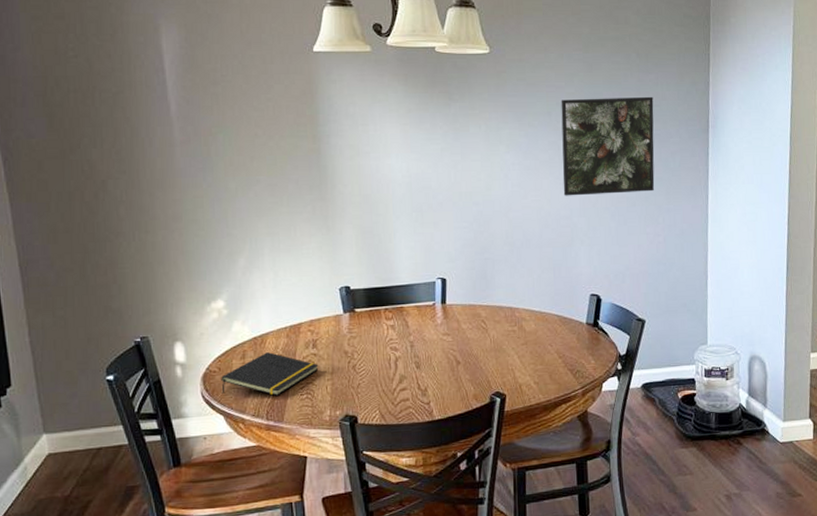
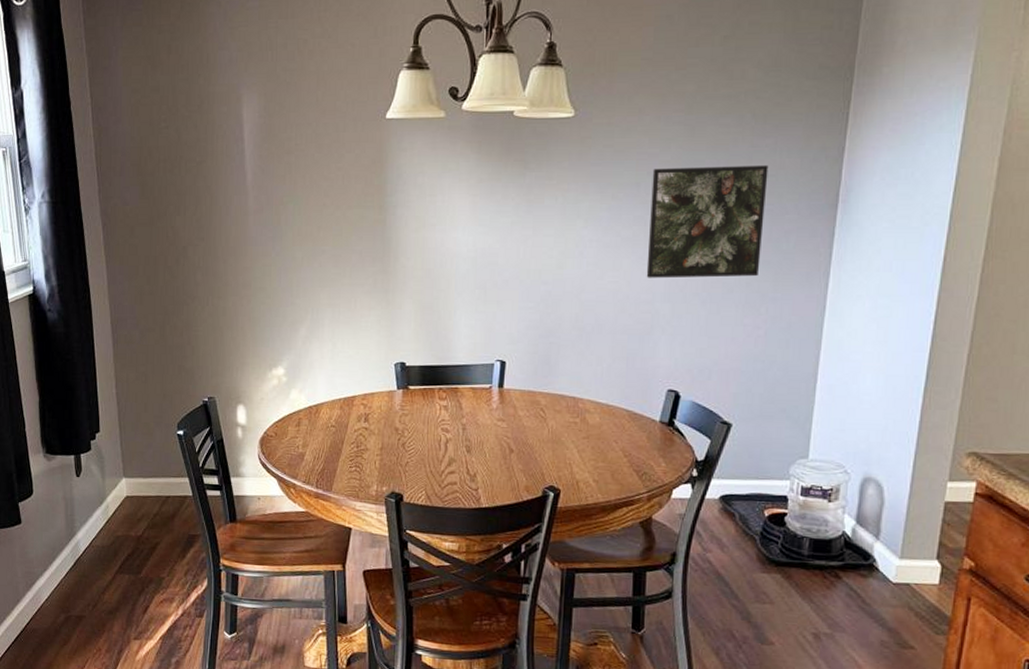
notepad: present [221,352,319,396] -> none [276,422,369,465]

